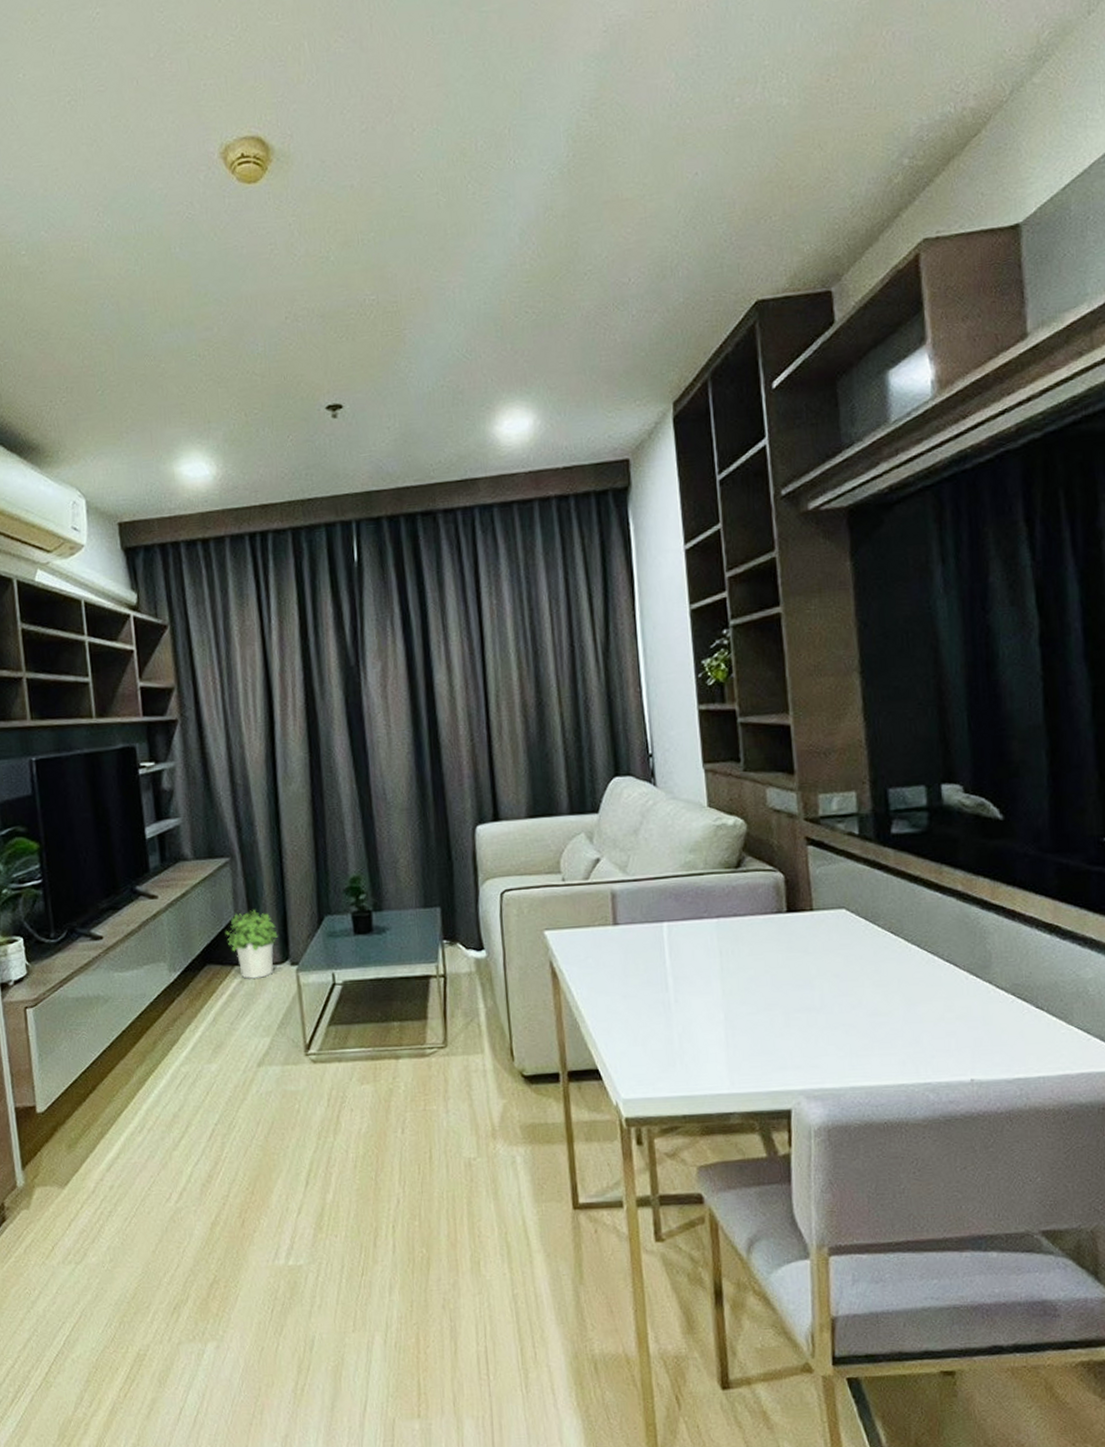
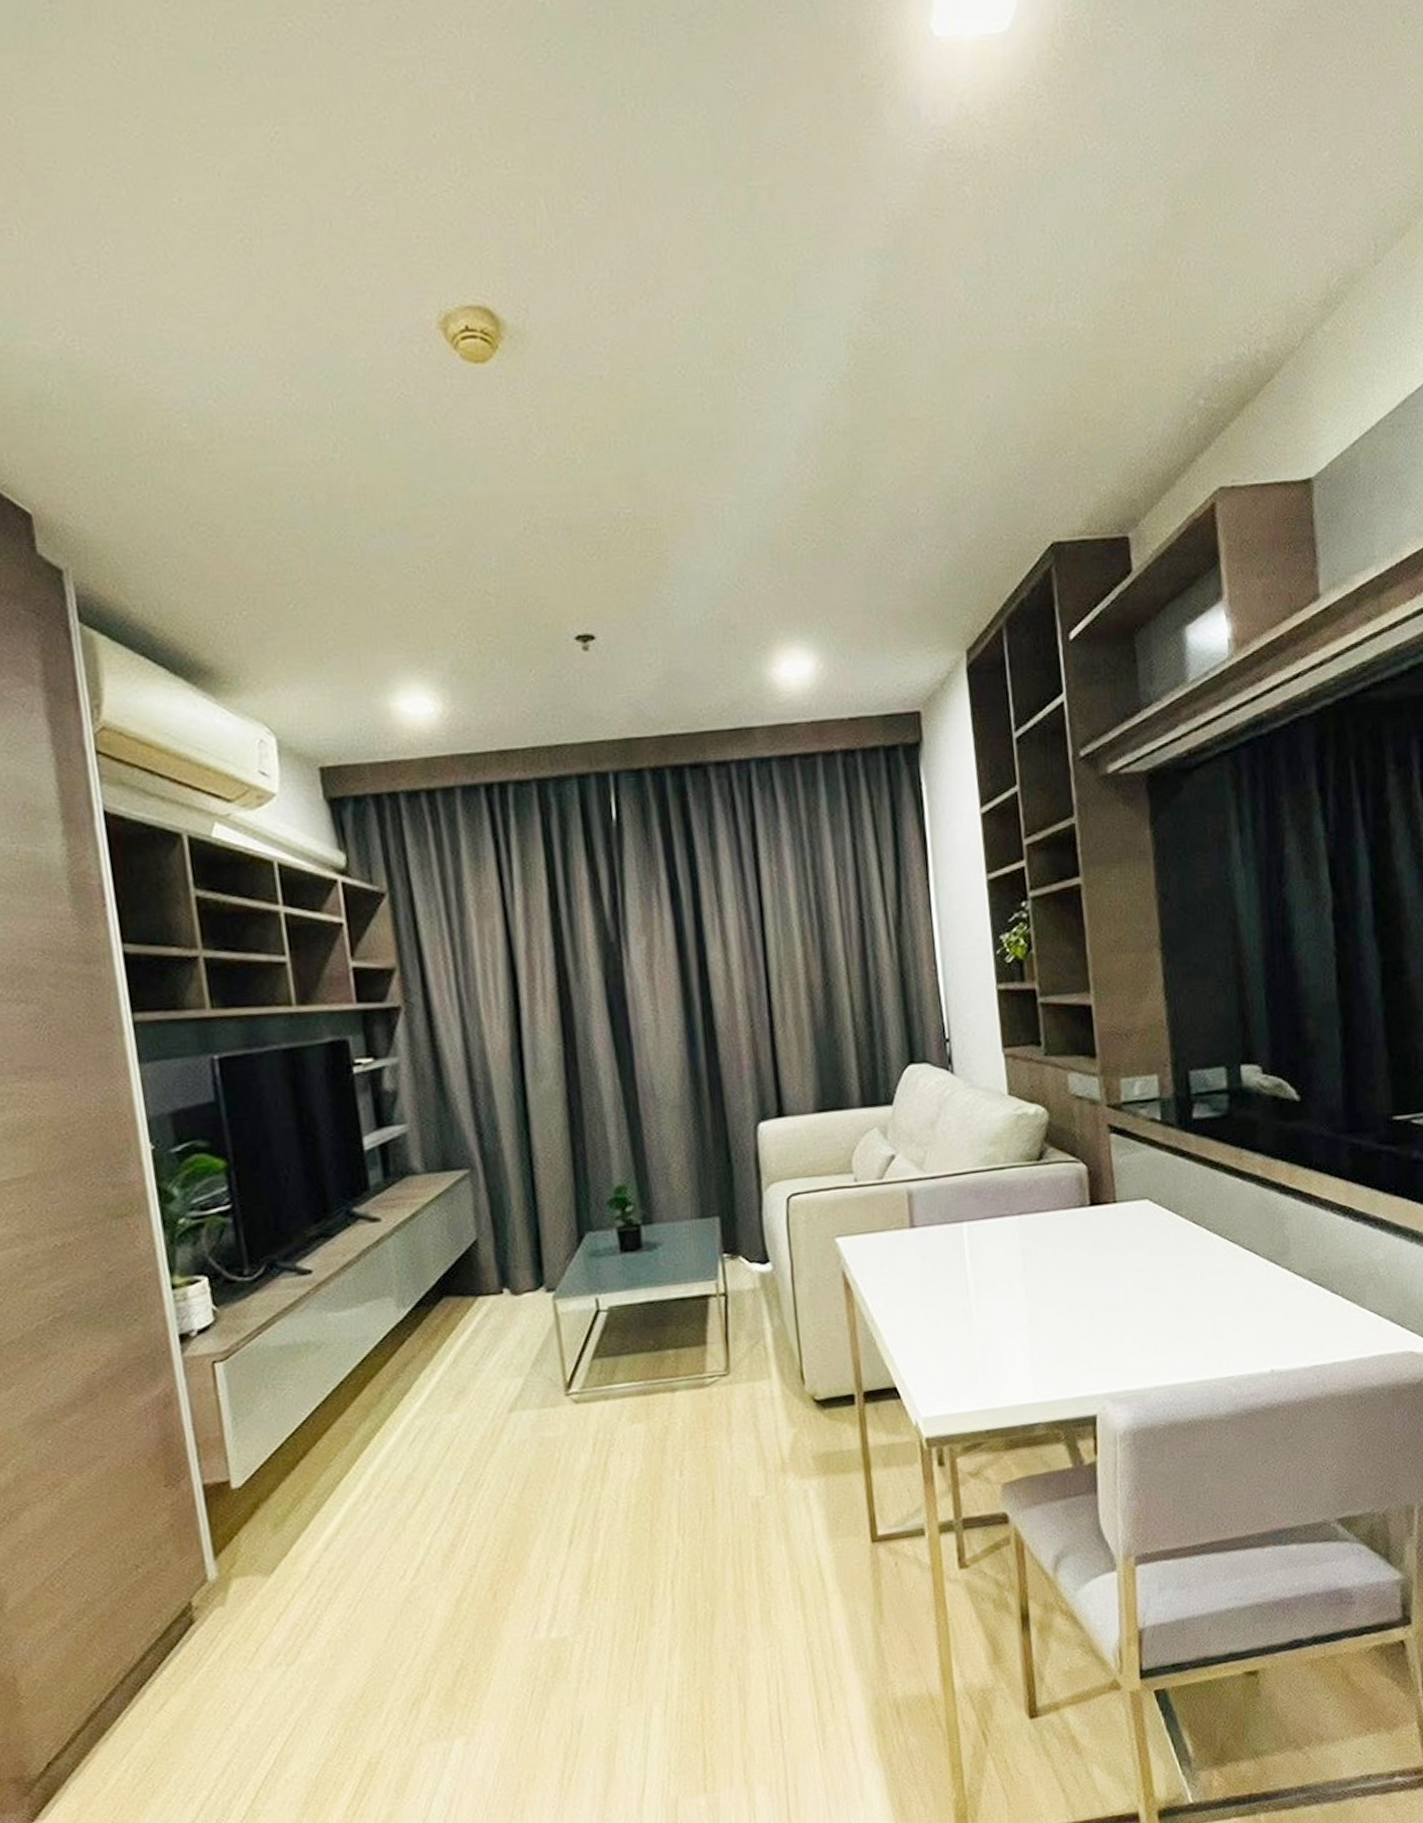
potted plant: present [224,910,278,979] -> none [465,1230,530,1311]

